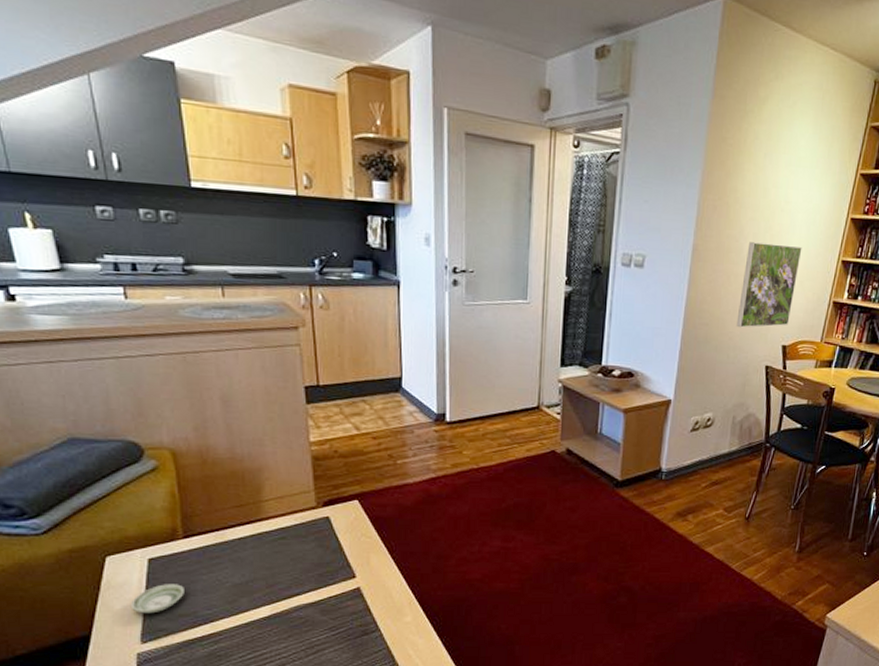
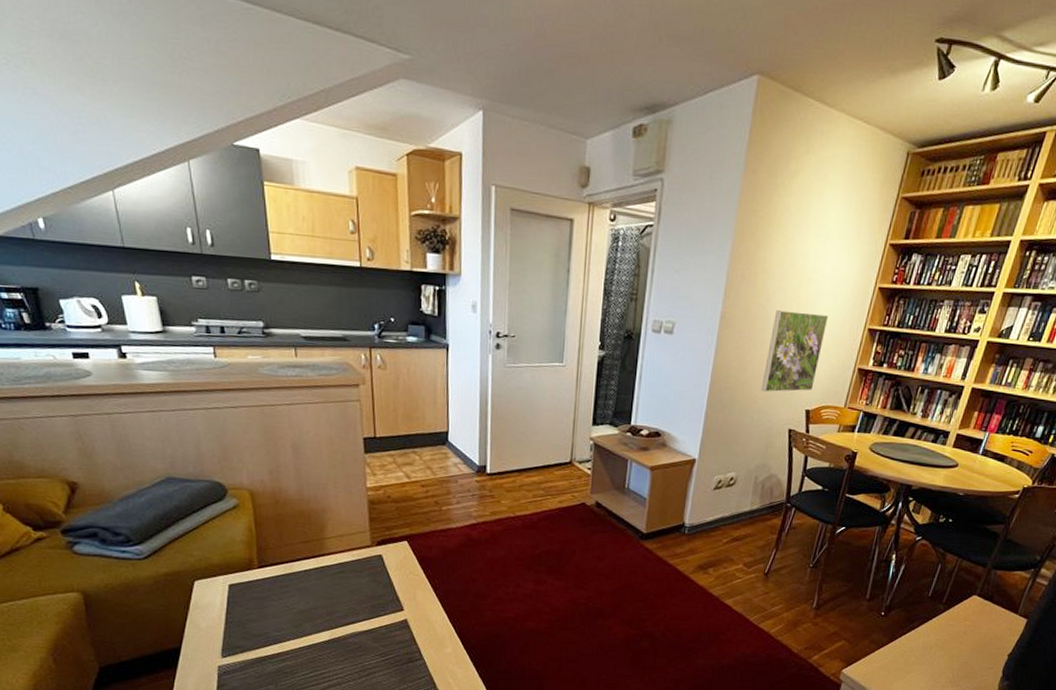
saucer: present [130,584,184,614] -> none [213,607,258,632]

